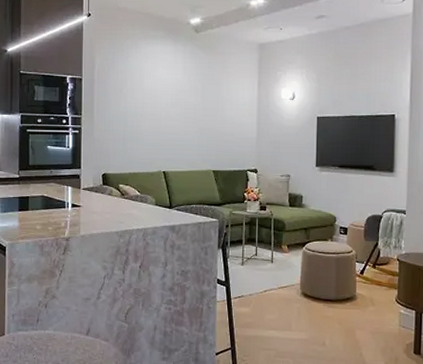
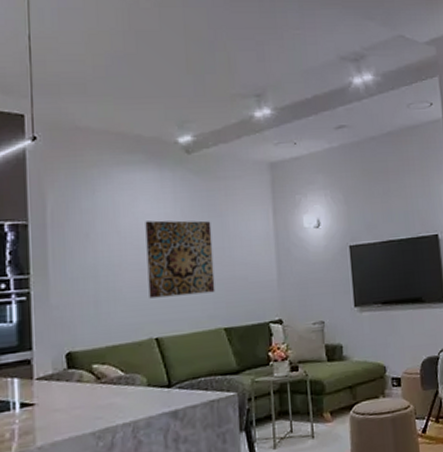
wall art: none [161,83,210,142] -> present [145,220,215,299]

